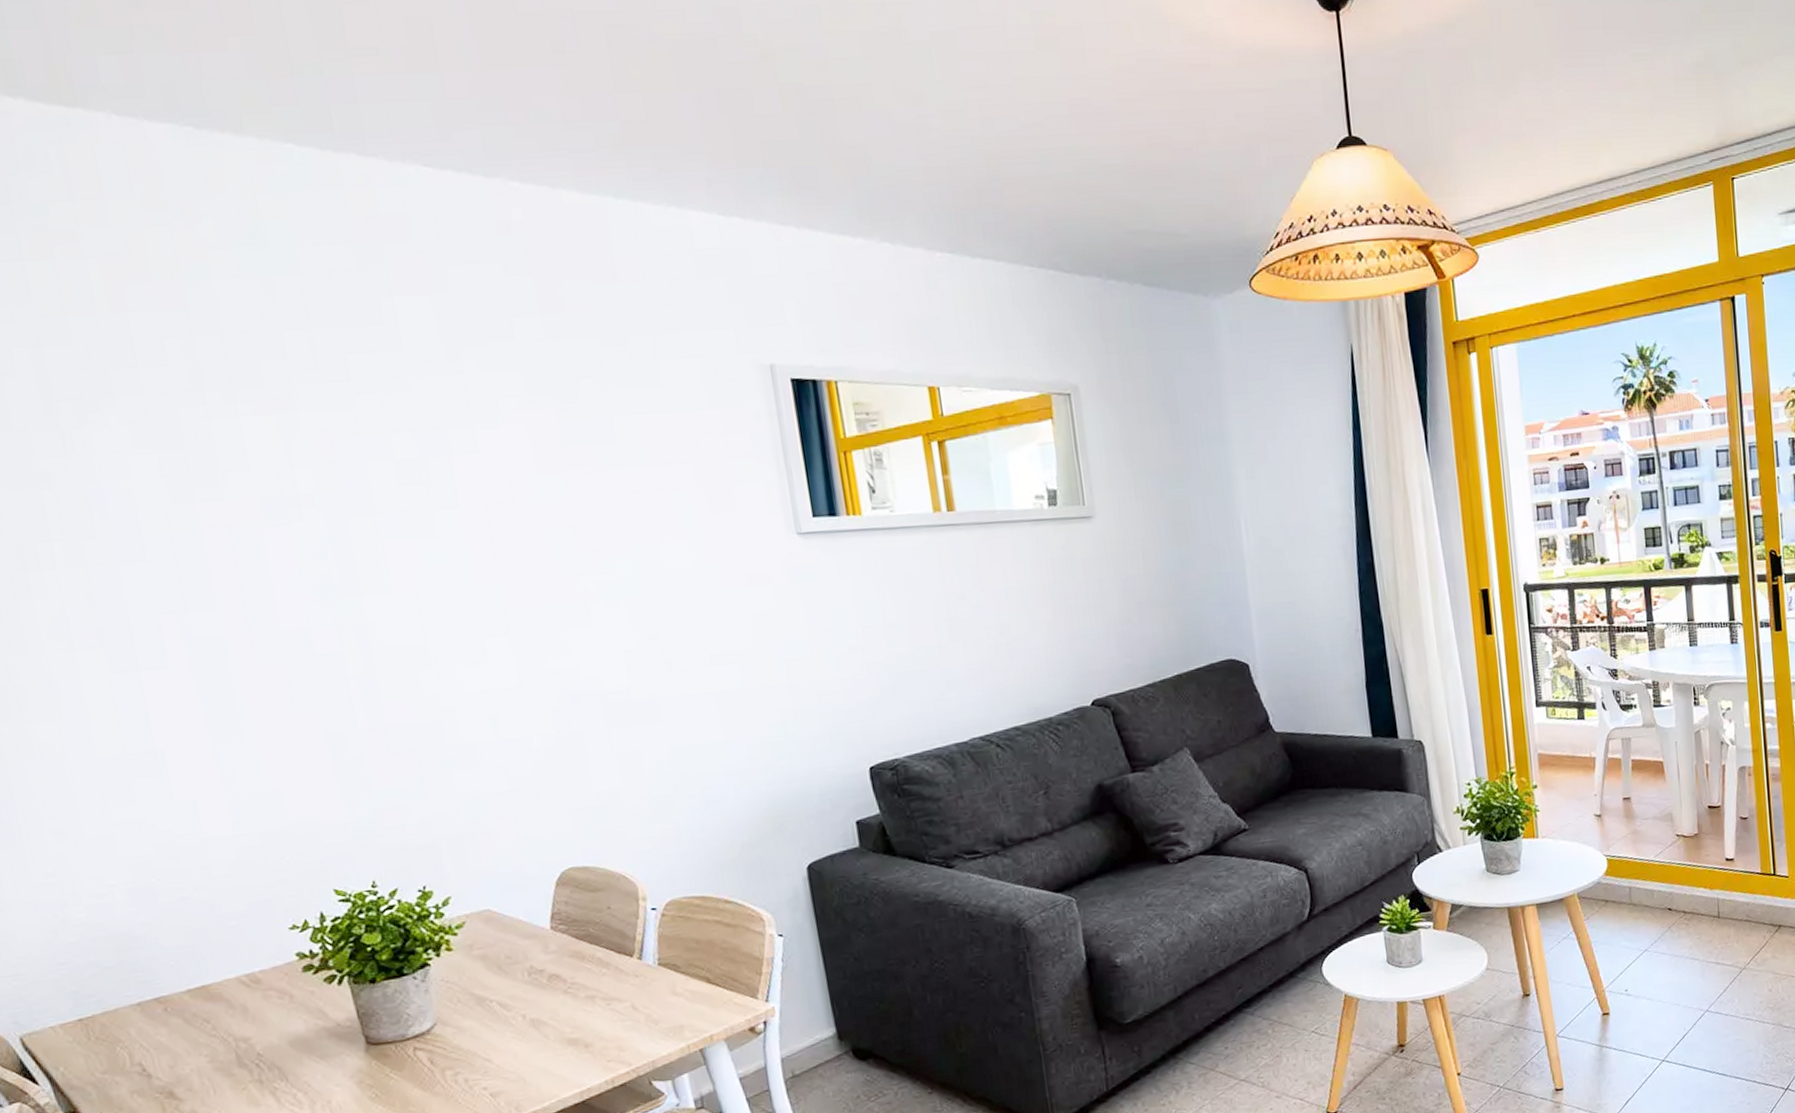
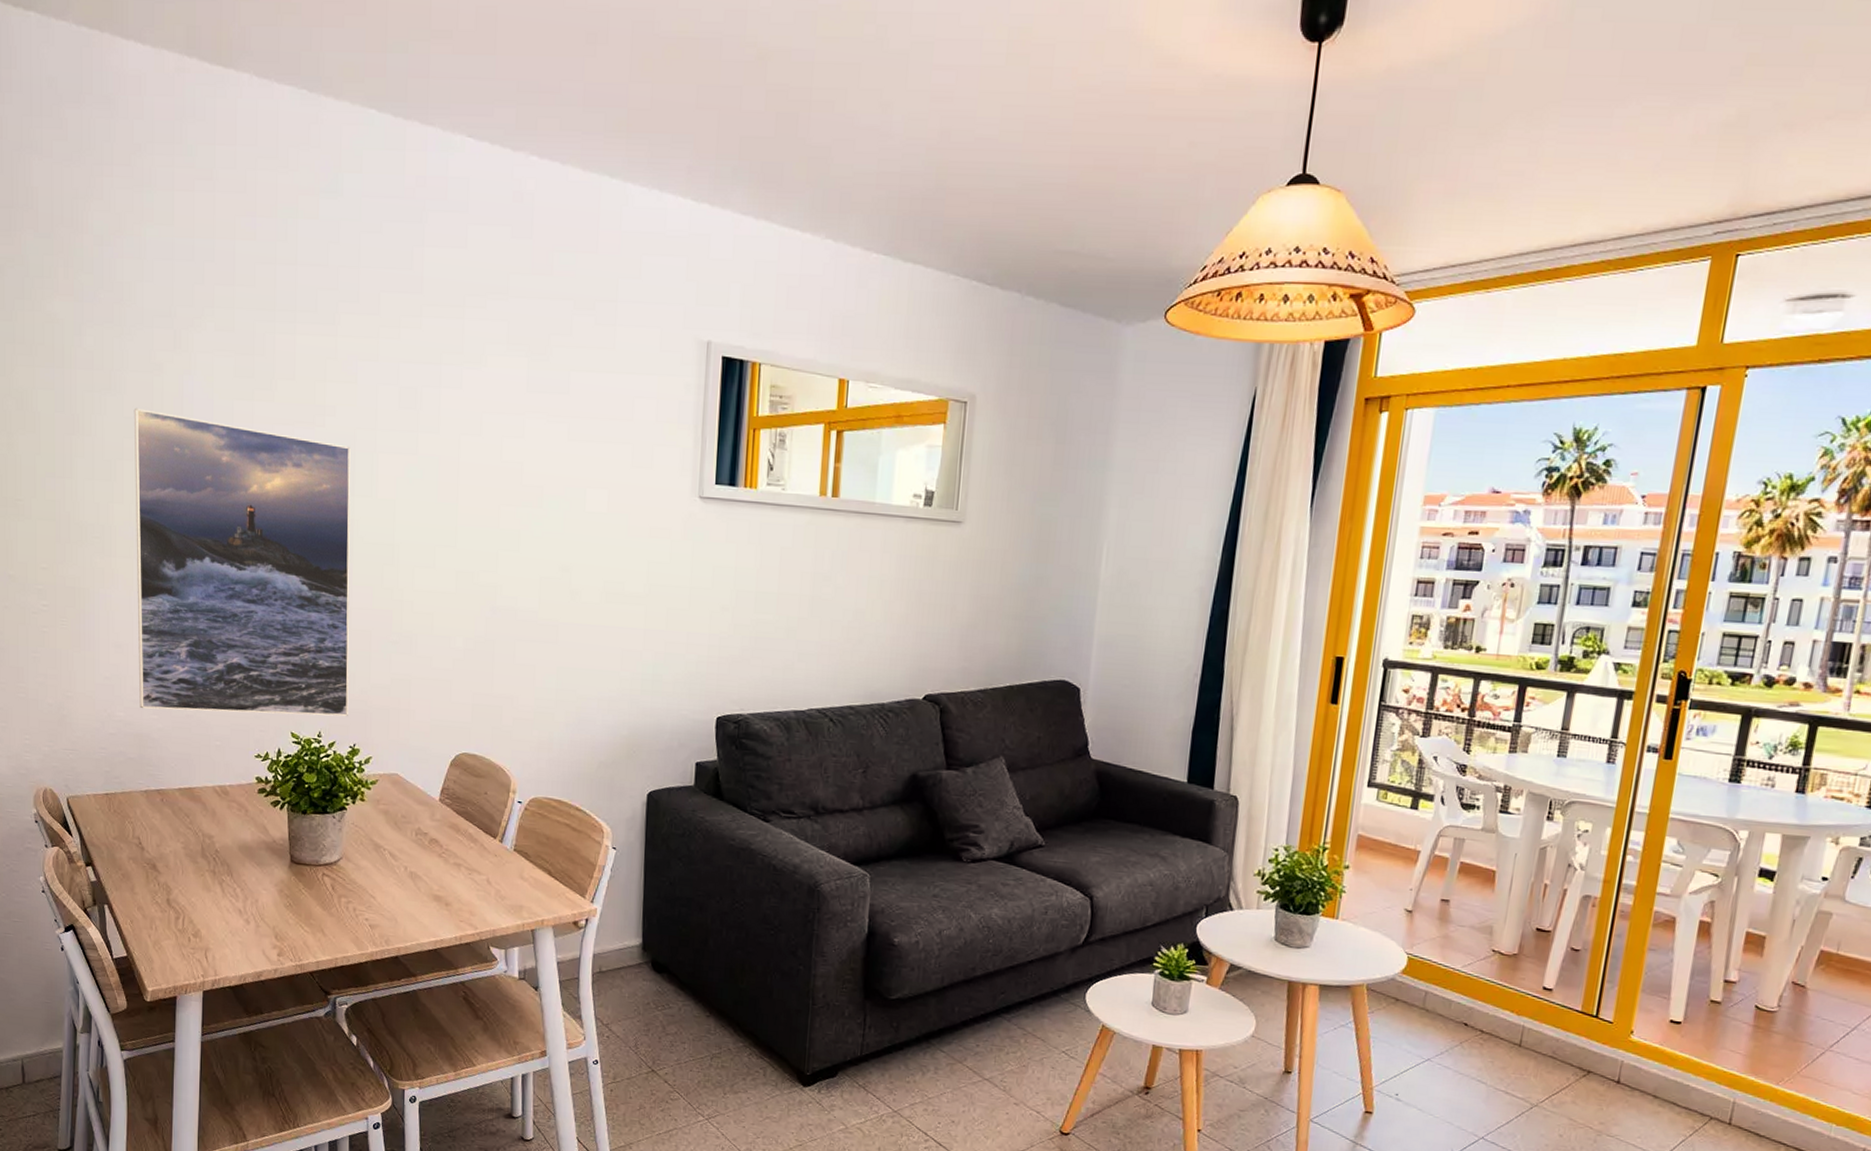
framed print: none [19,532,408,902] -> present [133,407,351,717]

